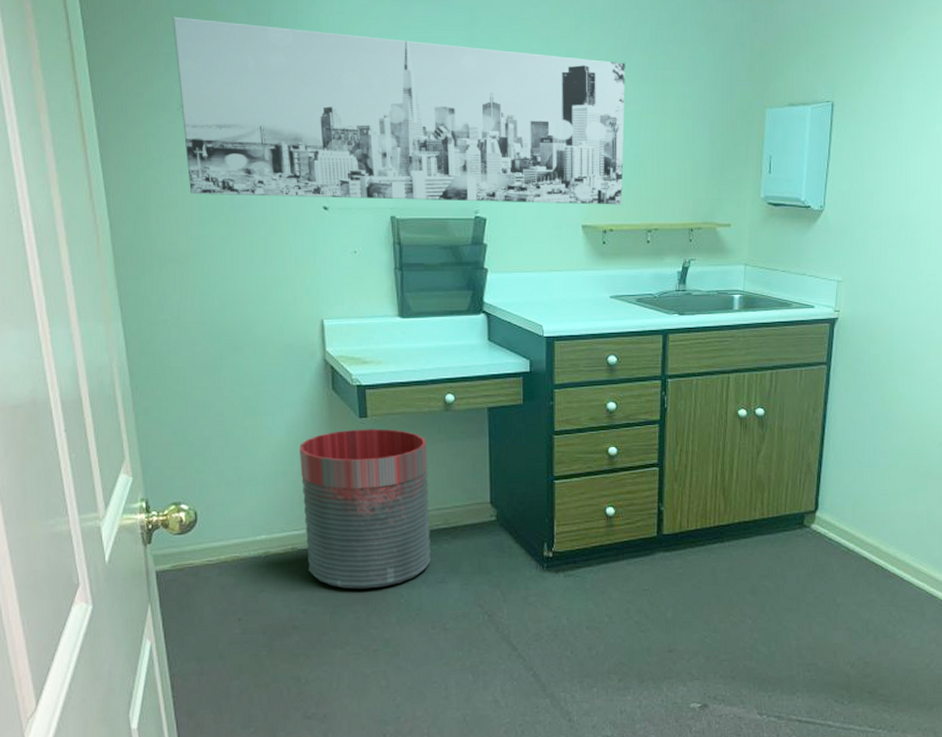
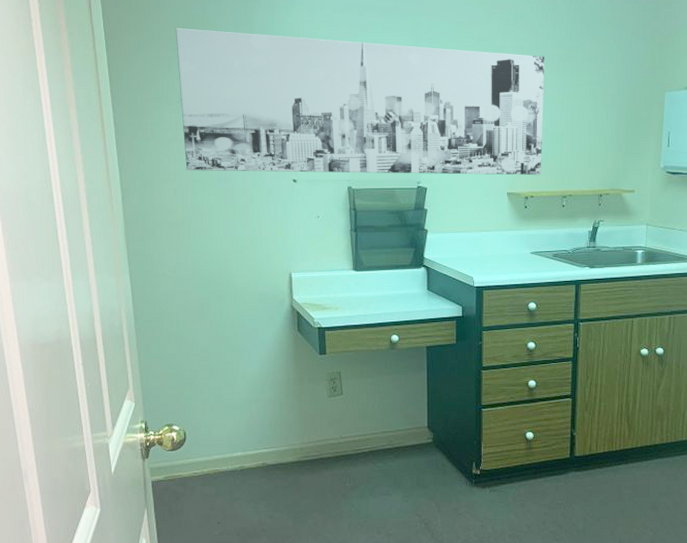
trash can: present [299,429,431,589] -> none [270,364,377,499]

